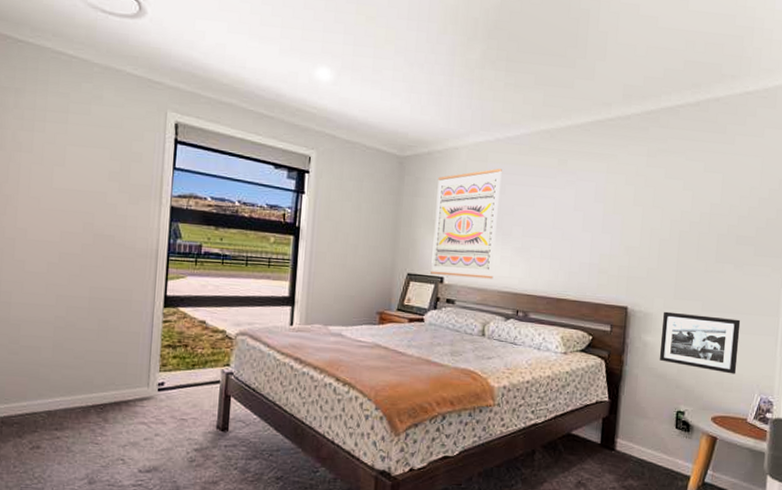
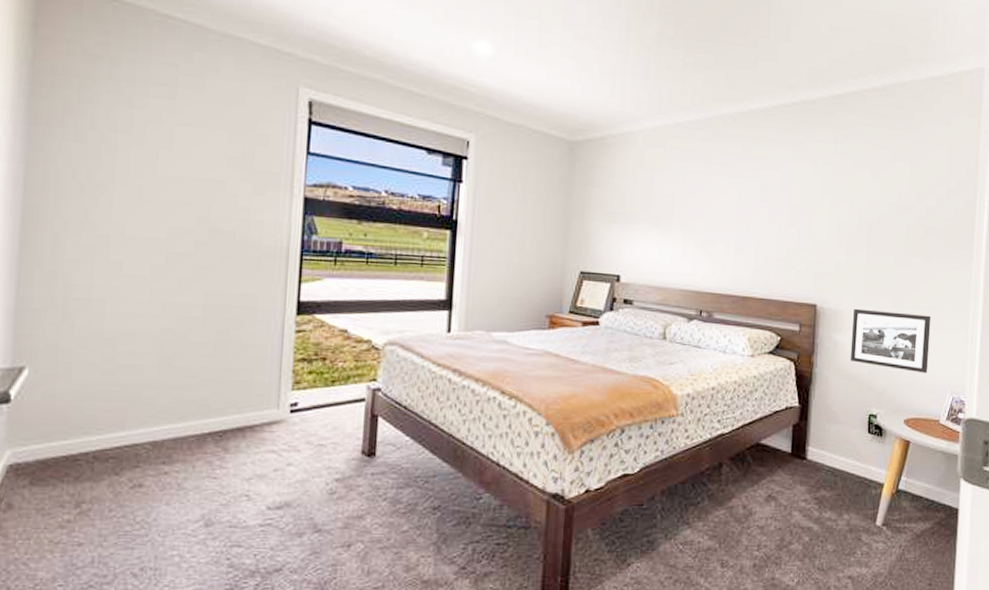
wall art: present [431,168,502,279] -> none [606,155,682,277]

